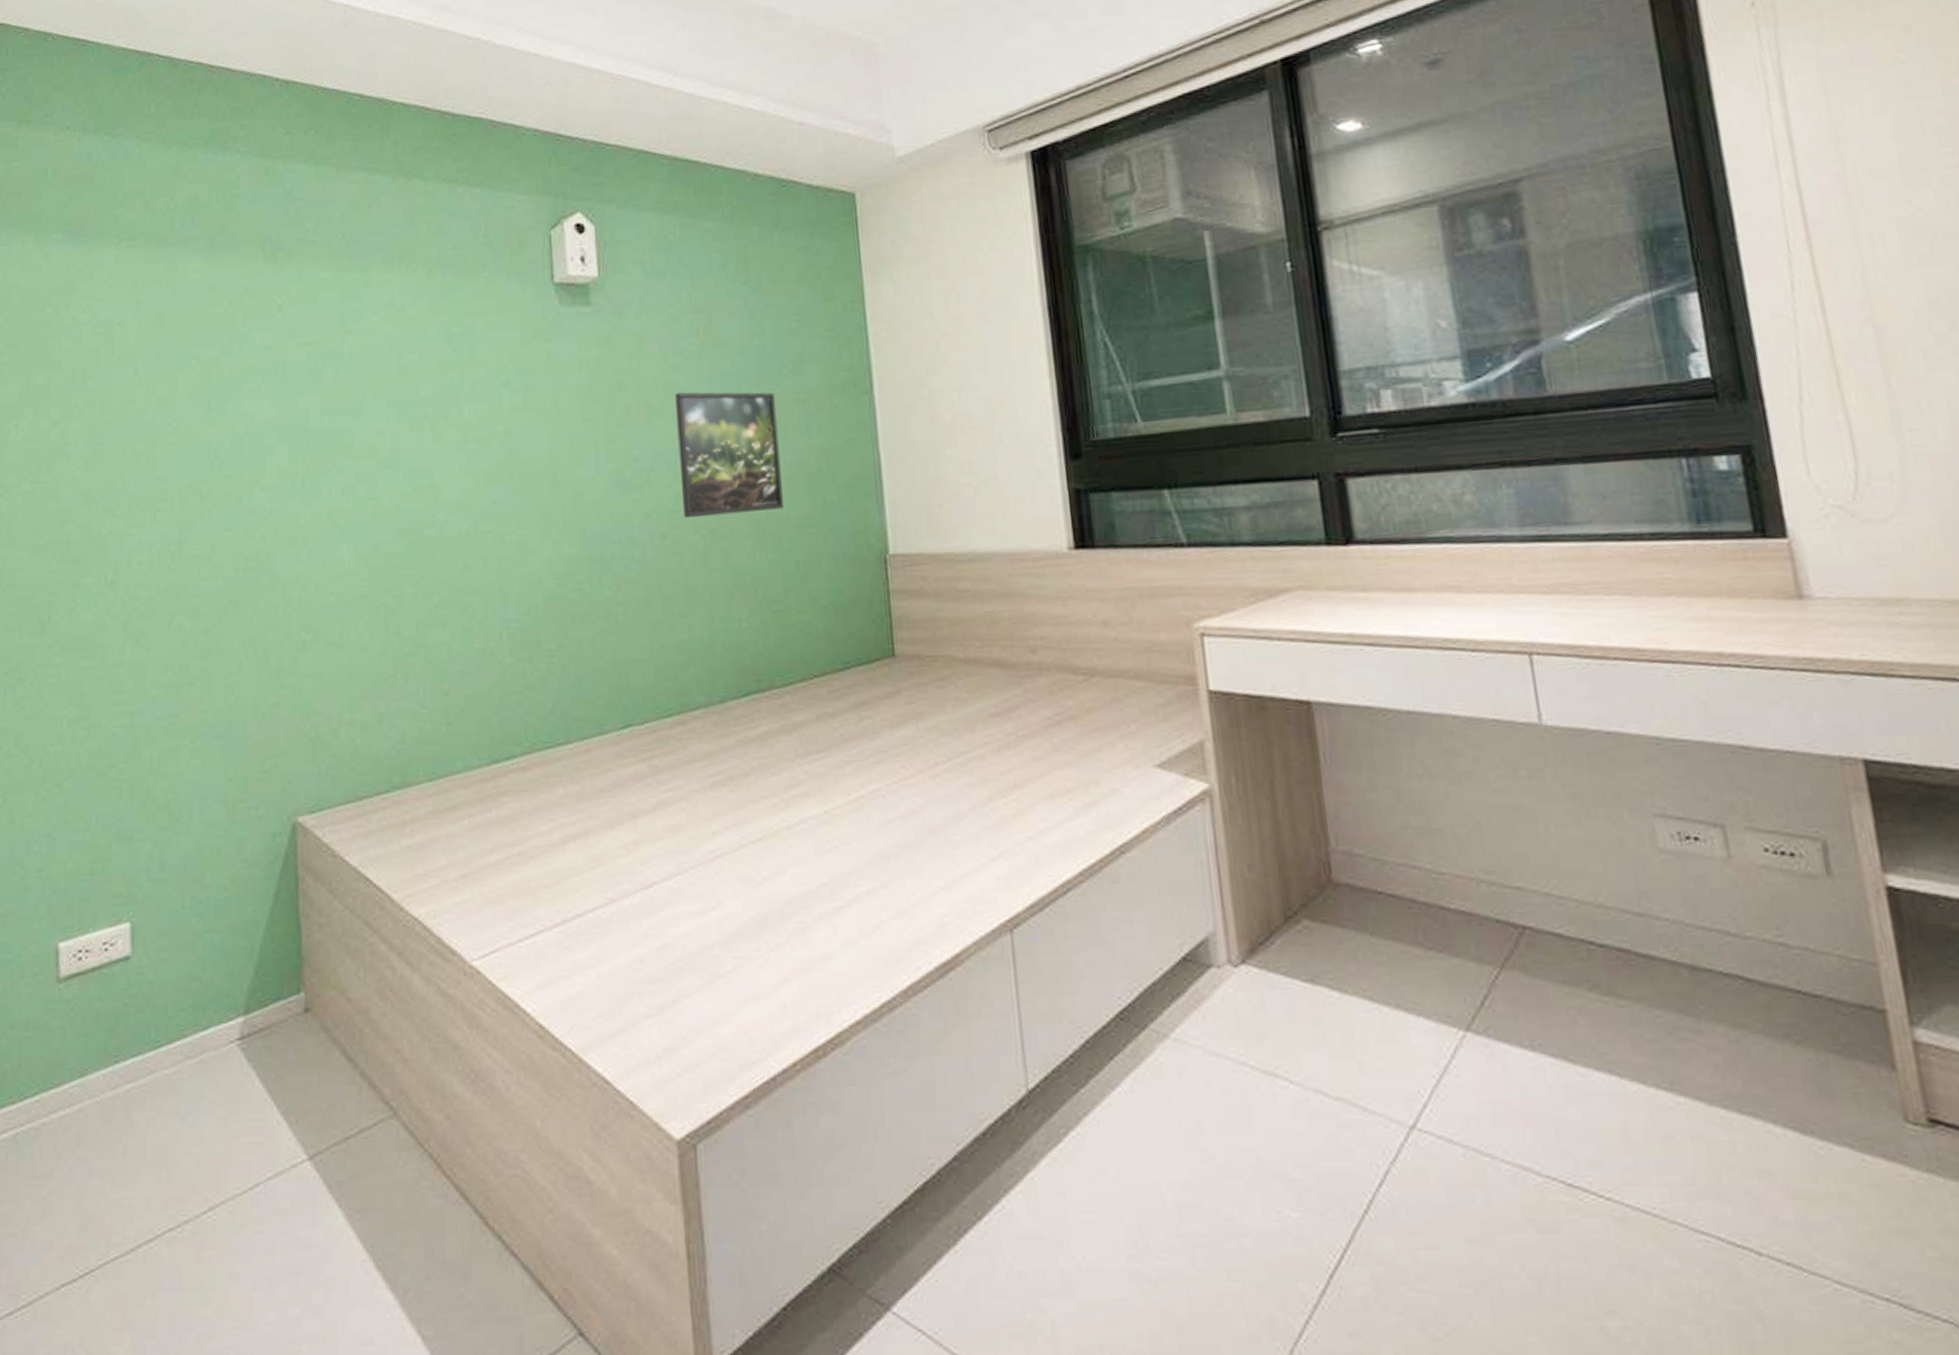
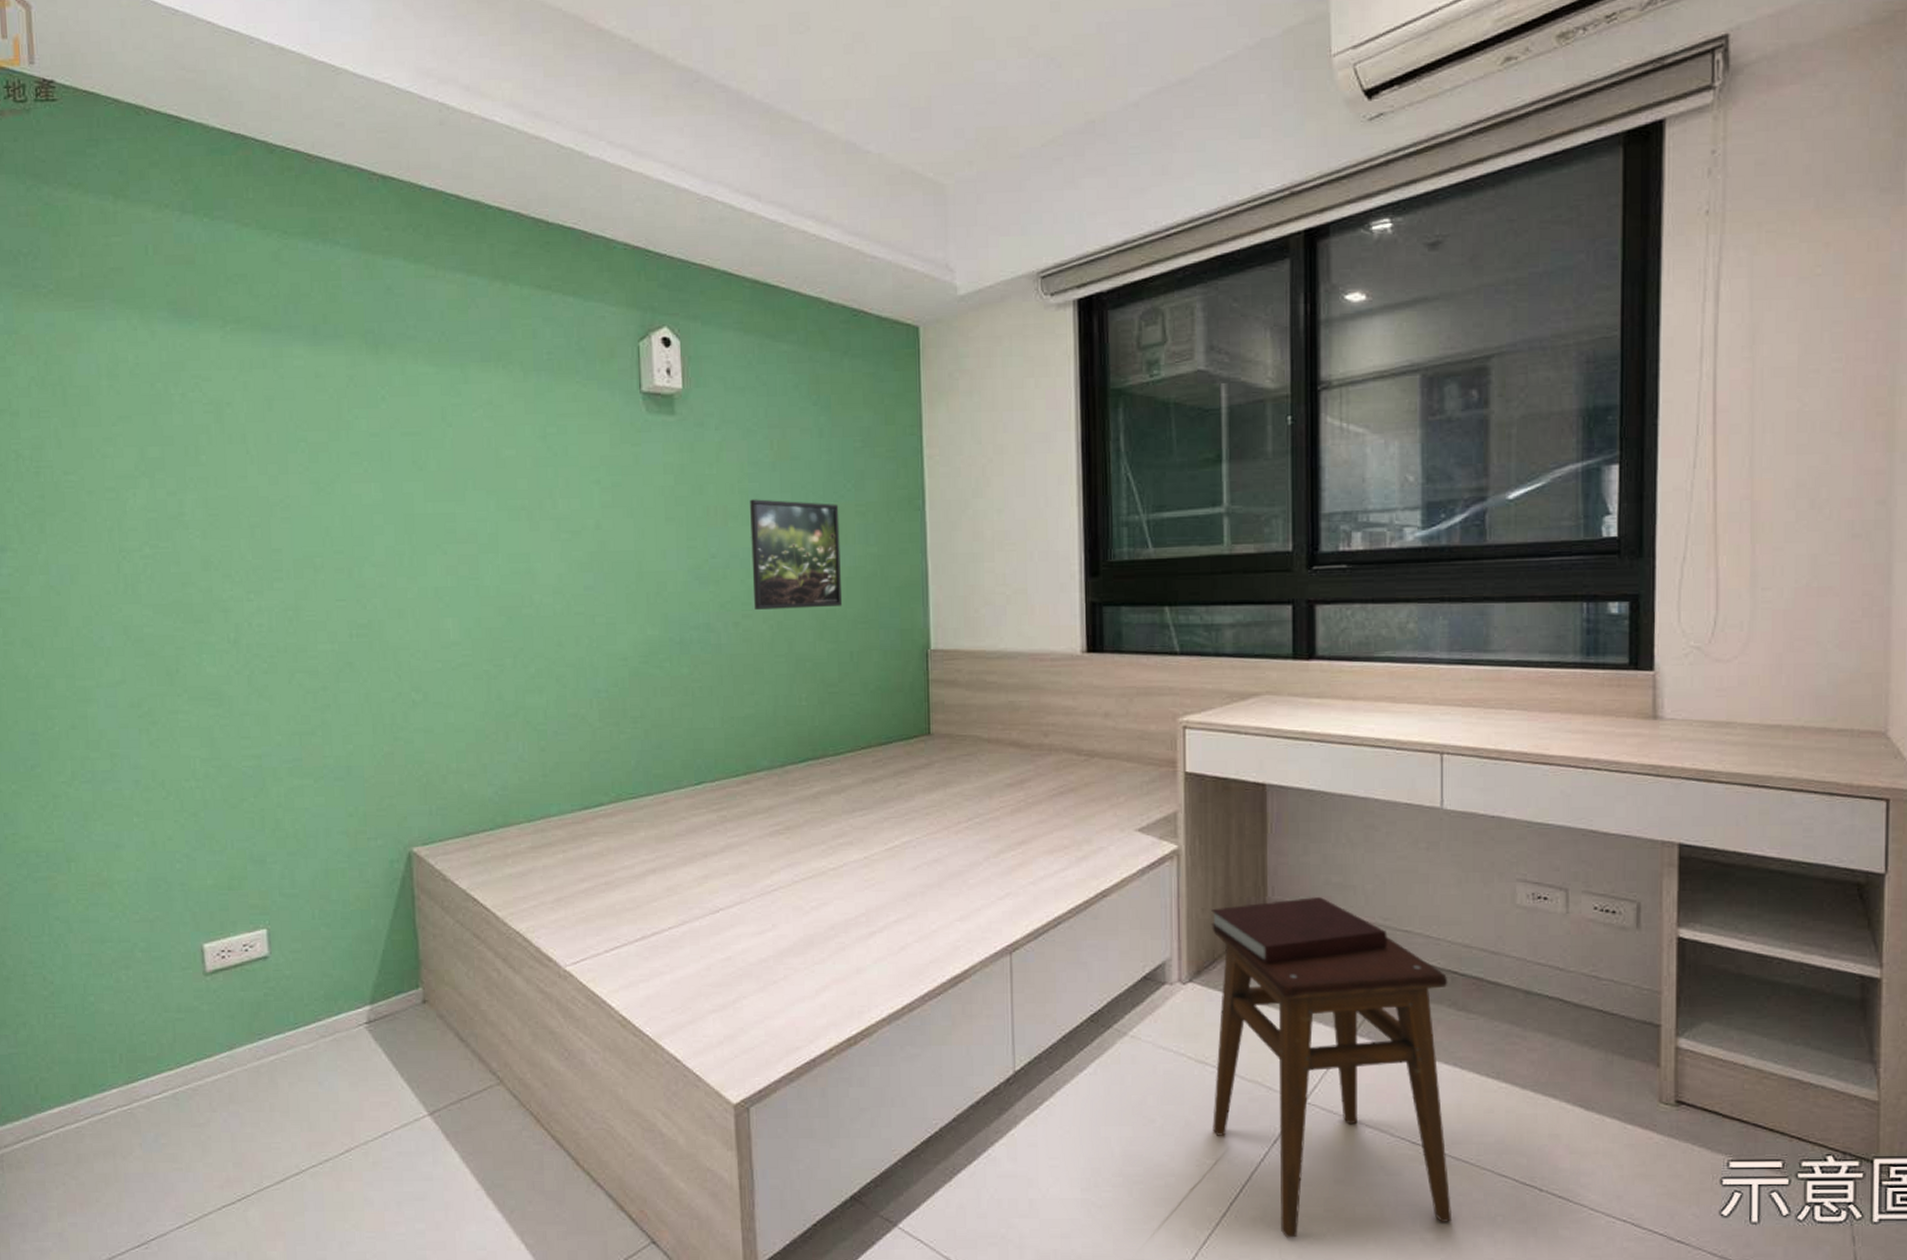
notebook: none [1260,846,1495,936] -> present [1210,897,1388,963]
stool: none [1263,888,1641,1327] -> present [1212,926,1453,1238]

